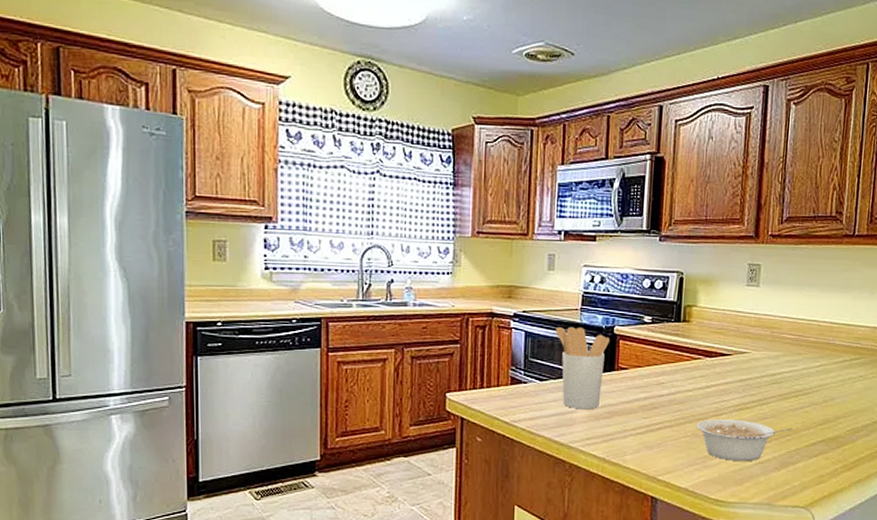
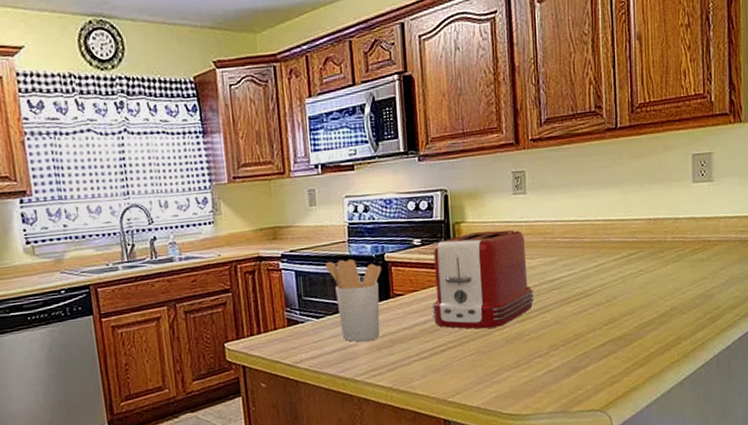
toaster: none [653,318,755,413] -> present [432,230,535,329]
legume: present [697,419,792,461] -> none [481,331,578,374]

